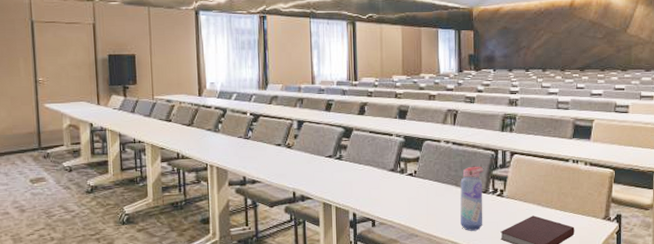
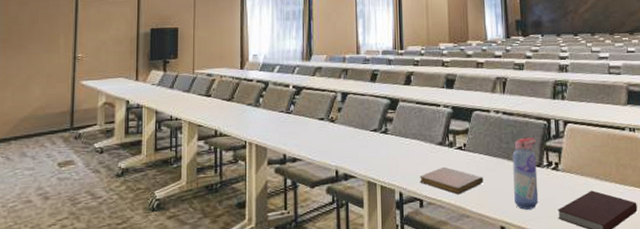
notebook: none [372,191,432,216] -> present [420,166,483,195]

